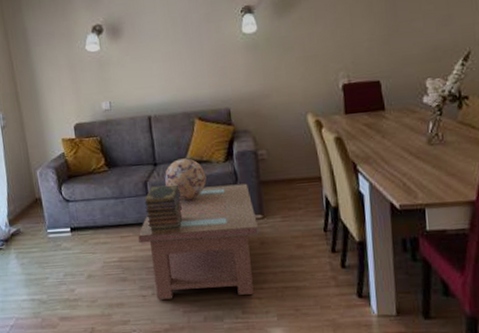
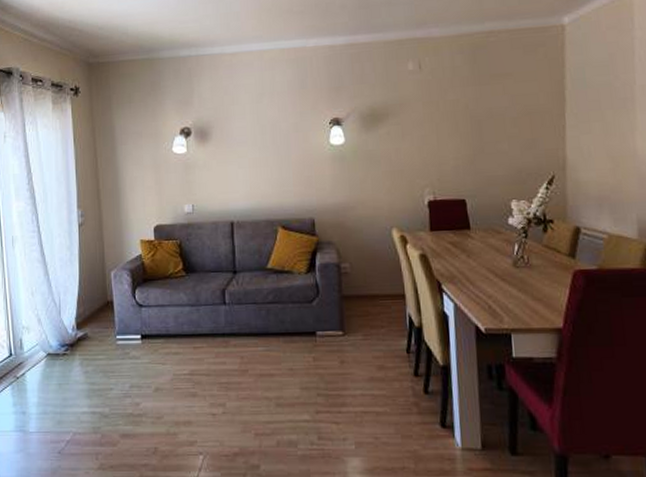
coffee table: present [138,183,259,300] -> none [212,297,338,419]
book stack: present [144,184,183,236] -> none [221,294,260,348]
decorative globe: present [164,158,207,201] -> none [243,267,287,312]

